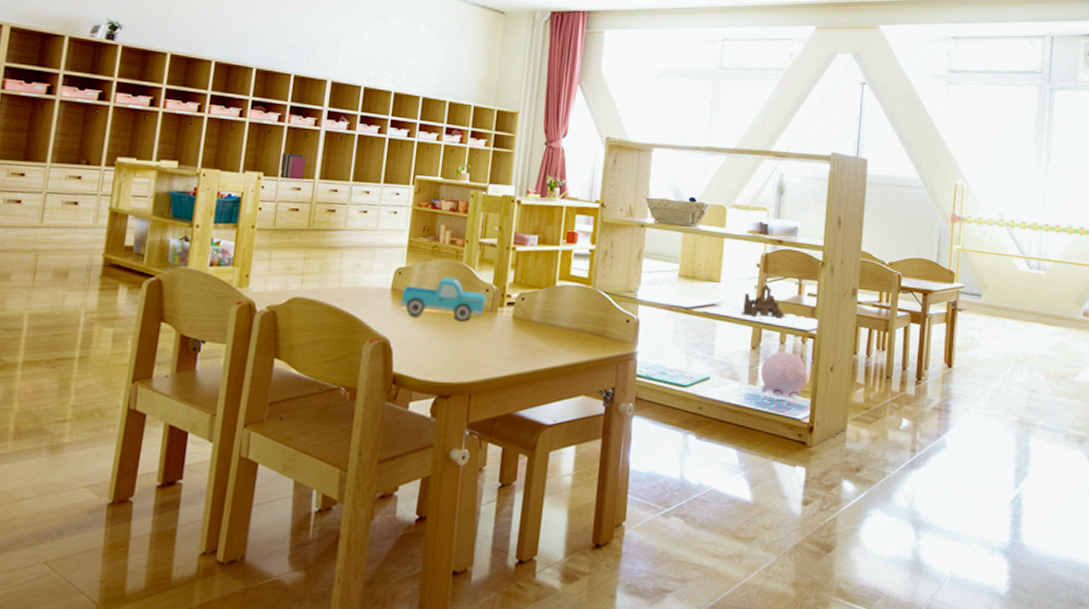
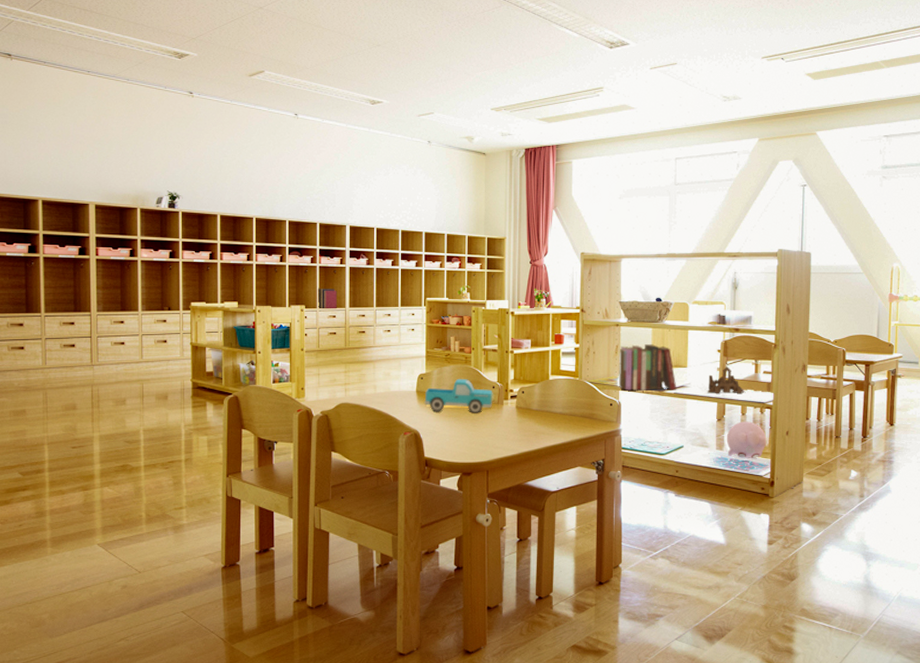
books: none [639,250,707,310] -> present [619,344,677,392]

